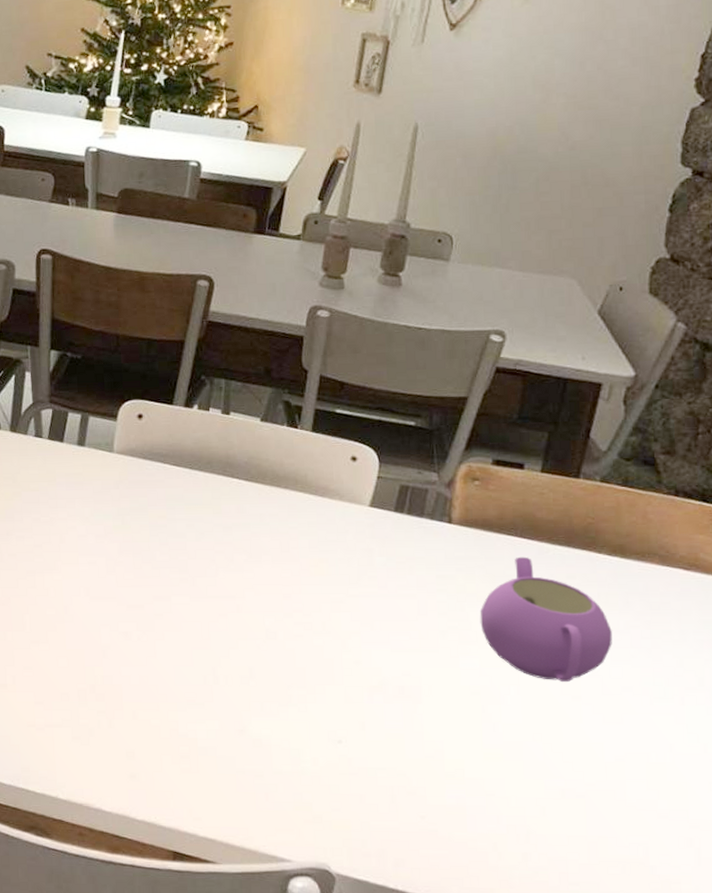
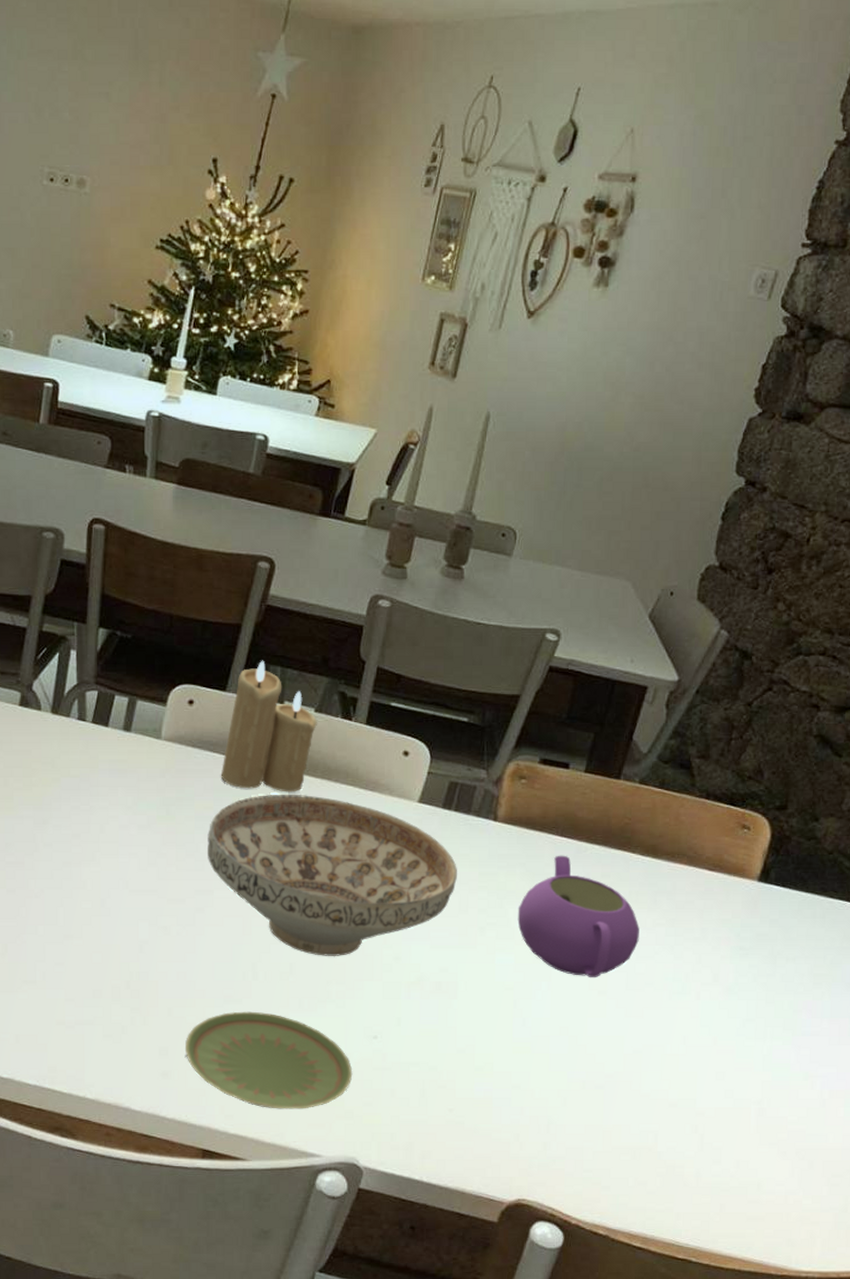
plate: none [151,715,319,813] -> present [185,1011,353,1109]
decorative bowl: none [162,501,414,661] -> present [206,794,457,957]
candle: none [172,373,263,500] -> present [220,660,317,792]

